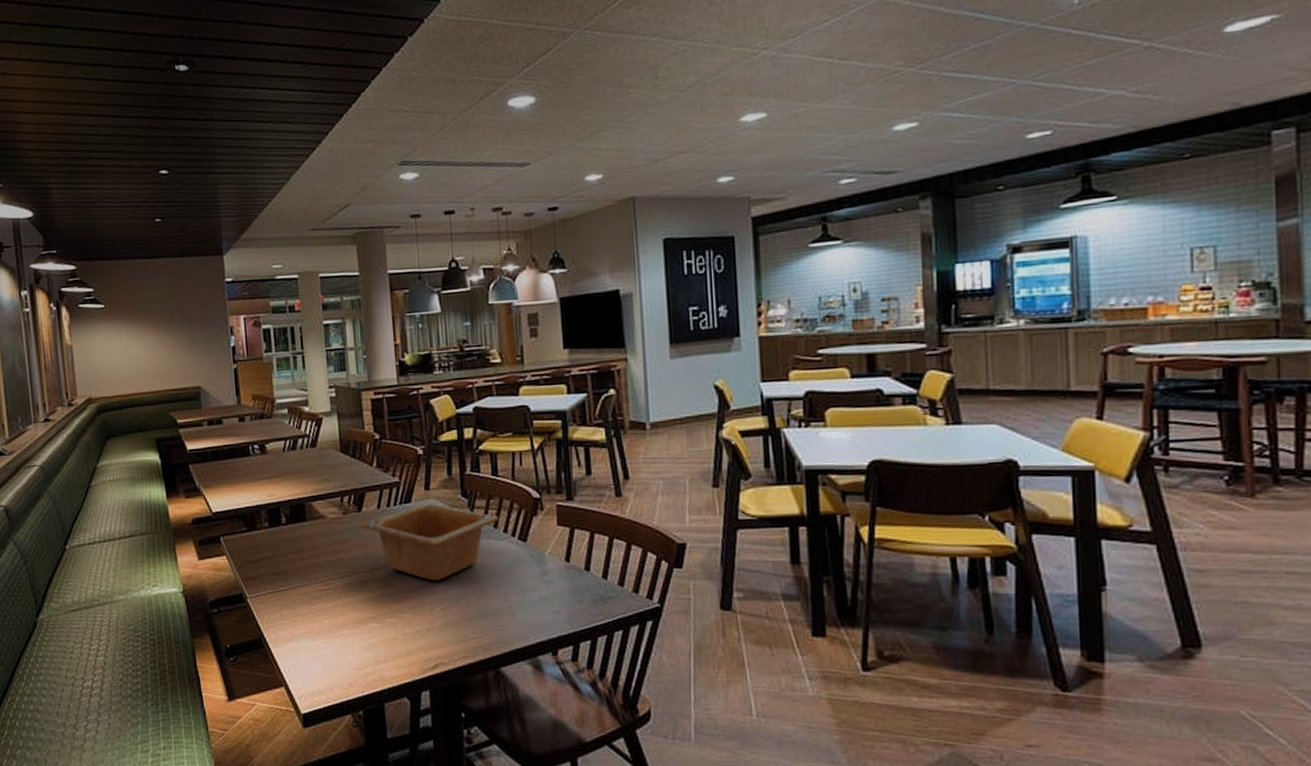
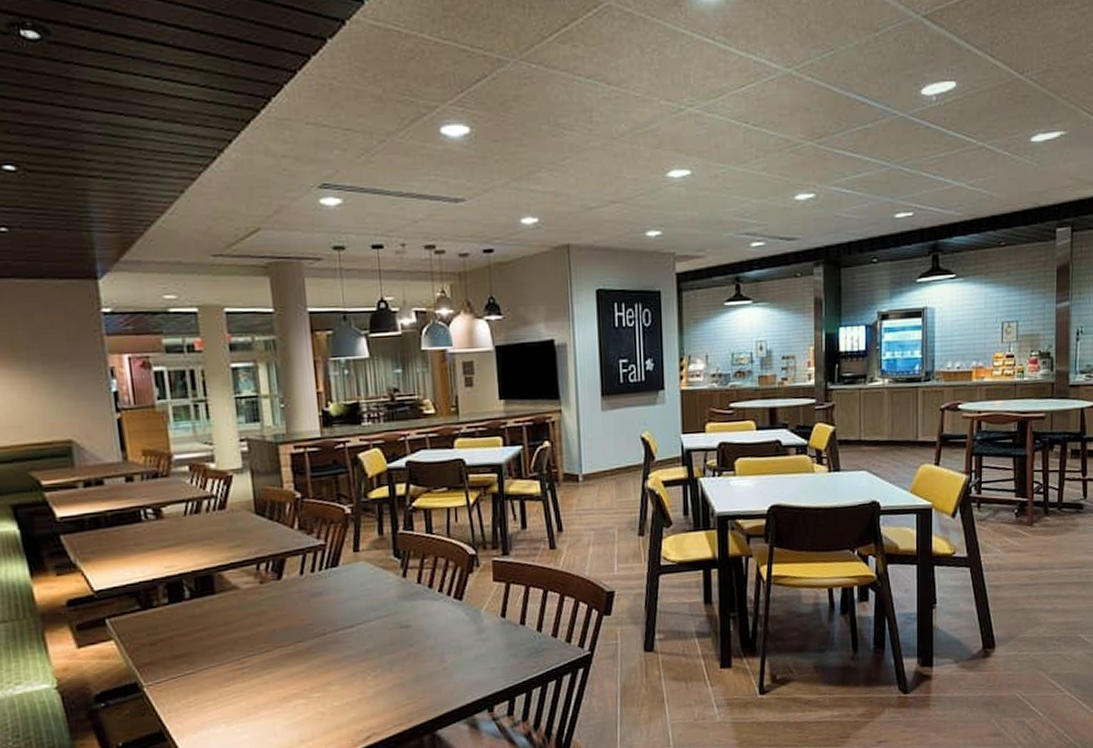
serving bowl: present [361,502,499,581] -> none [281,565,434,649]

